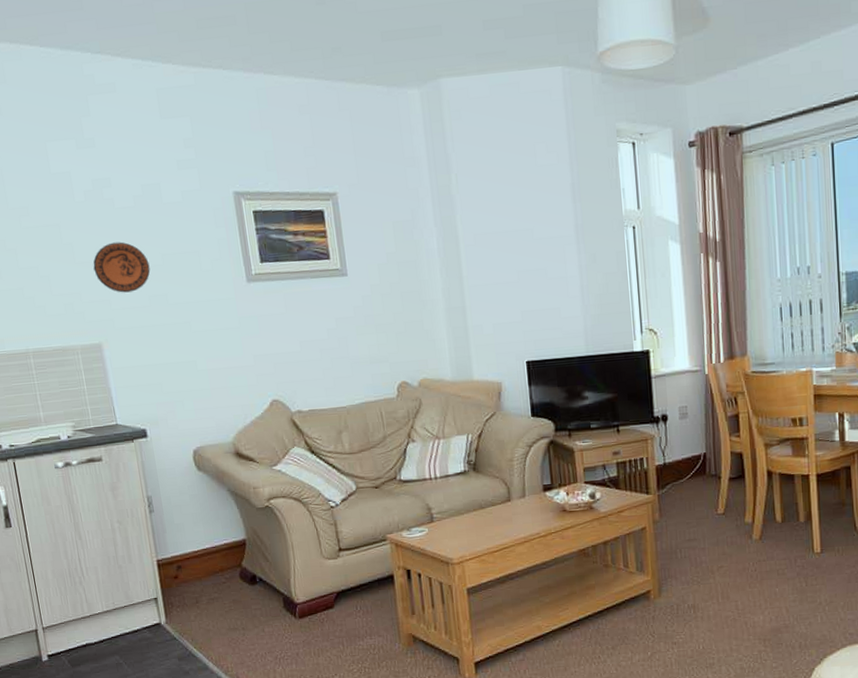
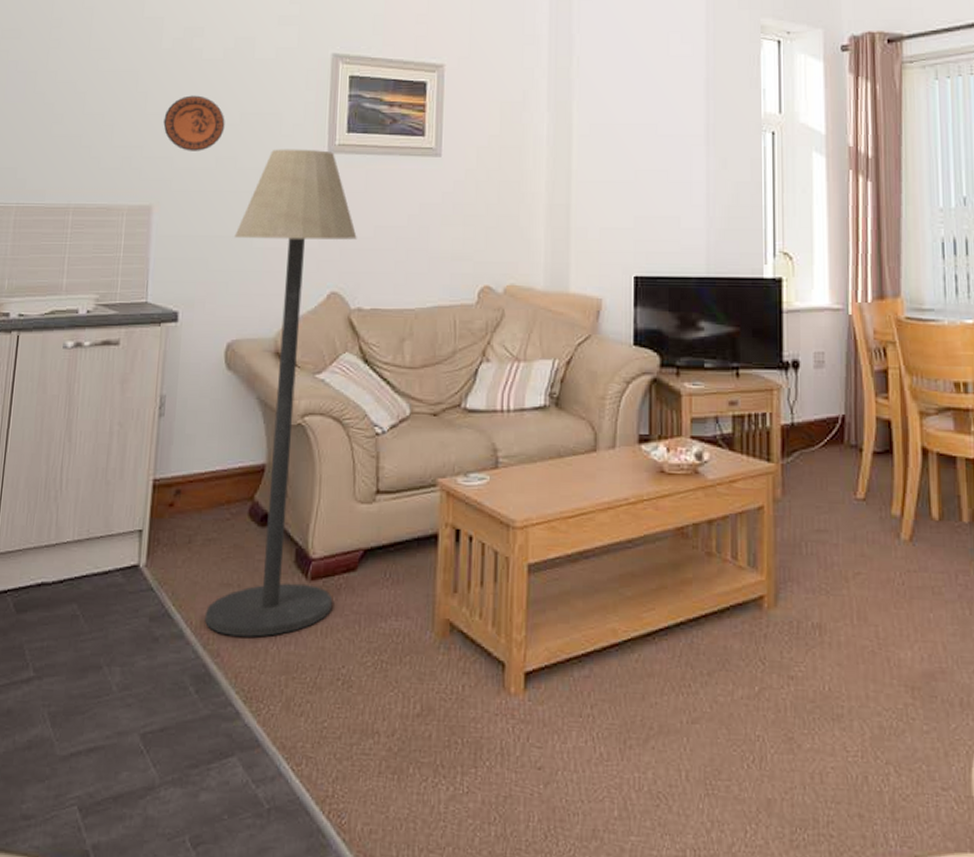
floor lamp: none [180,280,319,664] -> present [204,149,357,637]

